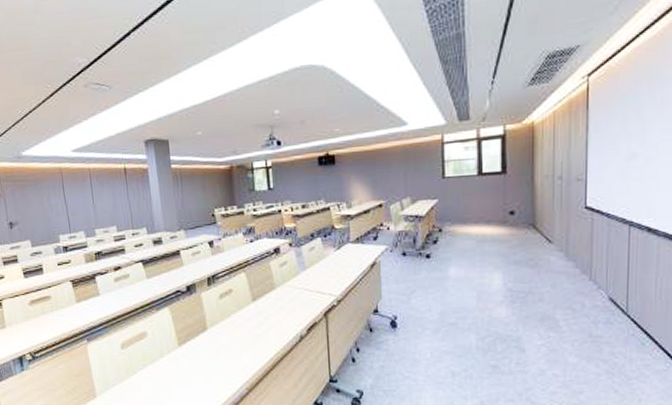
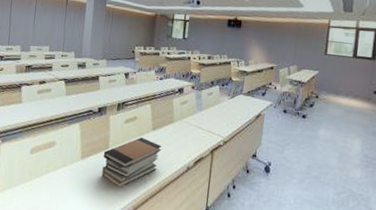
book stack: none [202,311,267,370] -> present [102,137,162,187]

